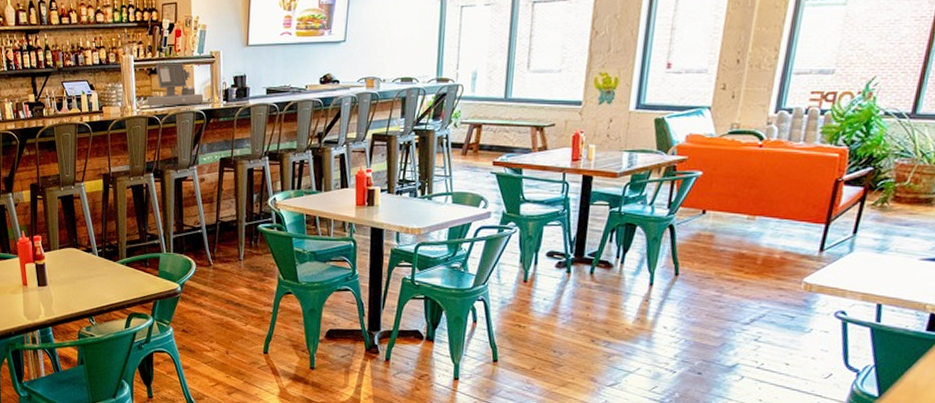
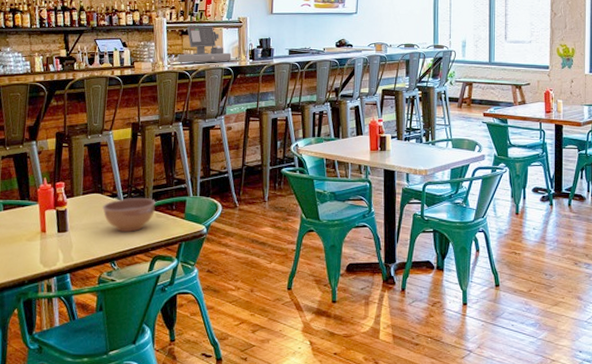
soup bowl: none [79,253,129,288] -> present [102,198,156,232]

